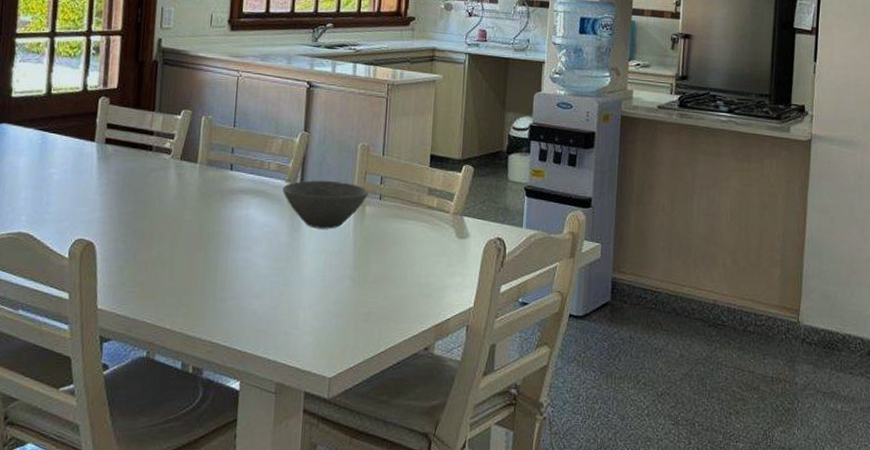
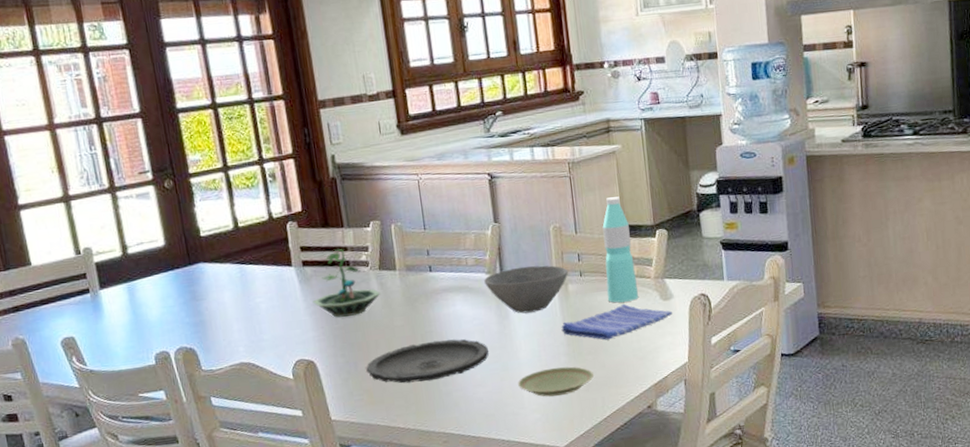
terrarium: none [106,132,177,202] -> present [312,249,381,318]
plate: none [144,242,273,284] -> present [366,339,489,384]
plate: none [296,290,375,321] -> present [518,366,594,397]
dish towel: none [351,236,465,270] -> present [561,304,672,340]
water bottle: none [402,125,437,234] -> present [602,196,639,303]

